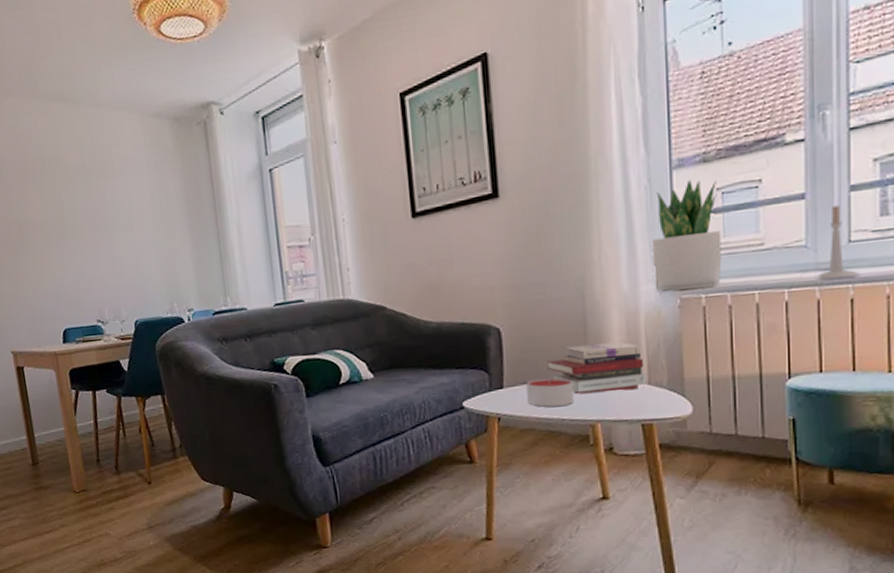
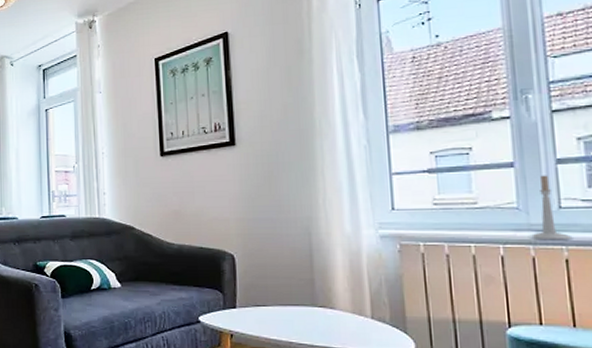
candle: present [526,377,575,408] -> none [257,302,302,331]
books: present [546,342,647,393] -> none [275,277,370,322]
planter: present [651,179,722,292] -> none [371,143,438,238]

